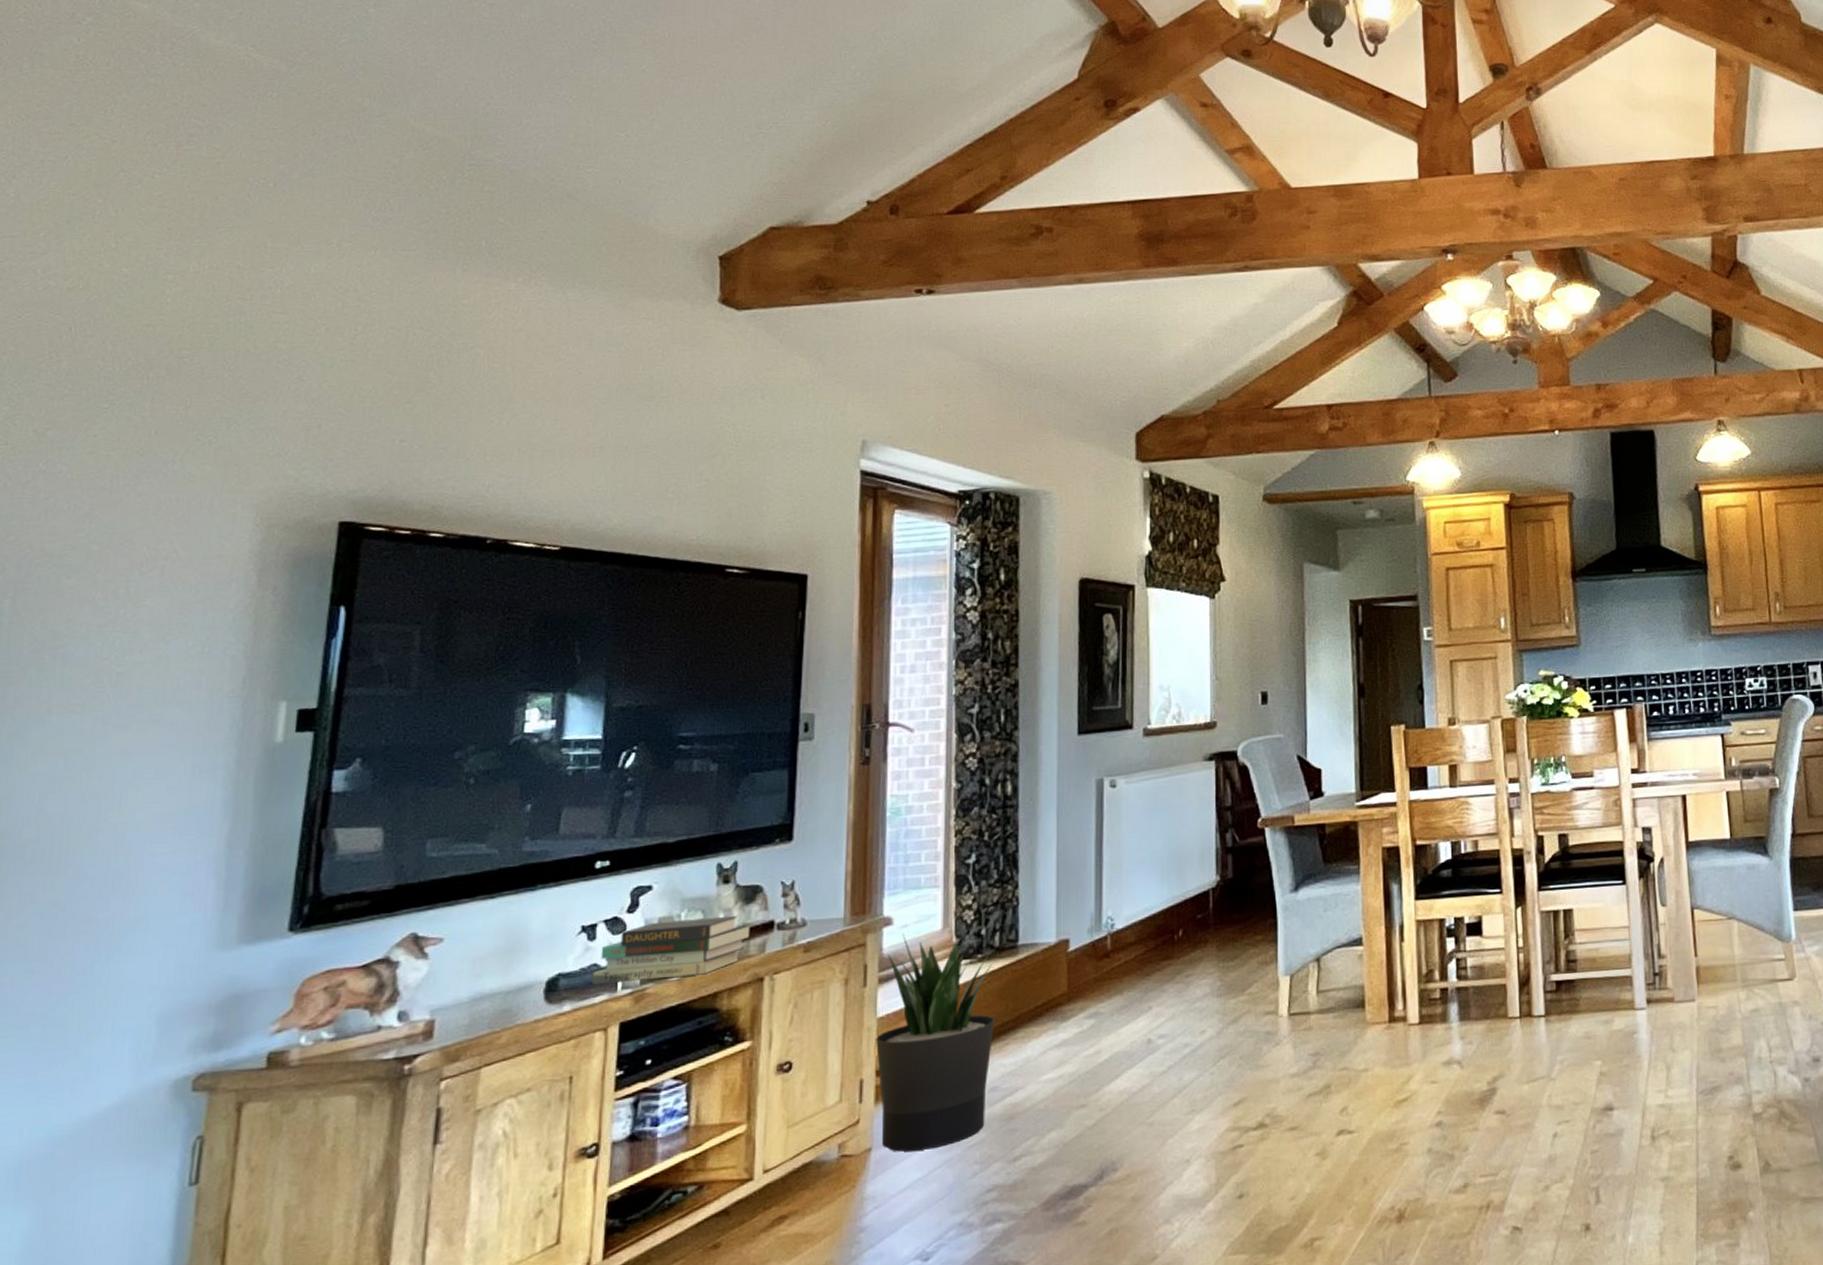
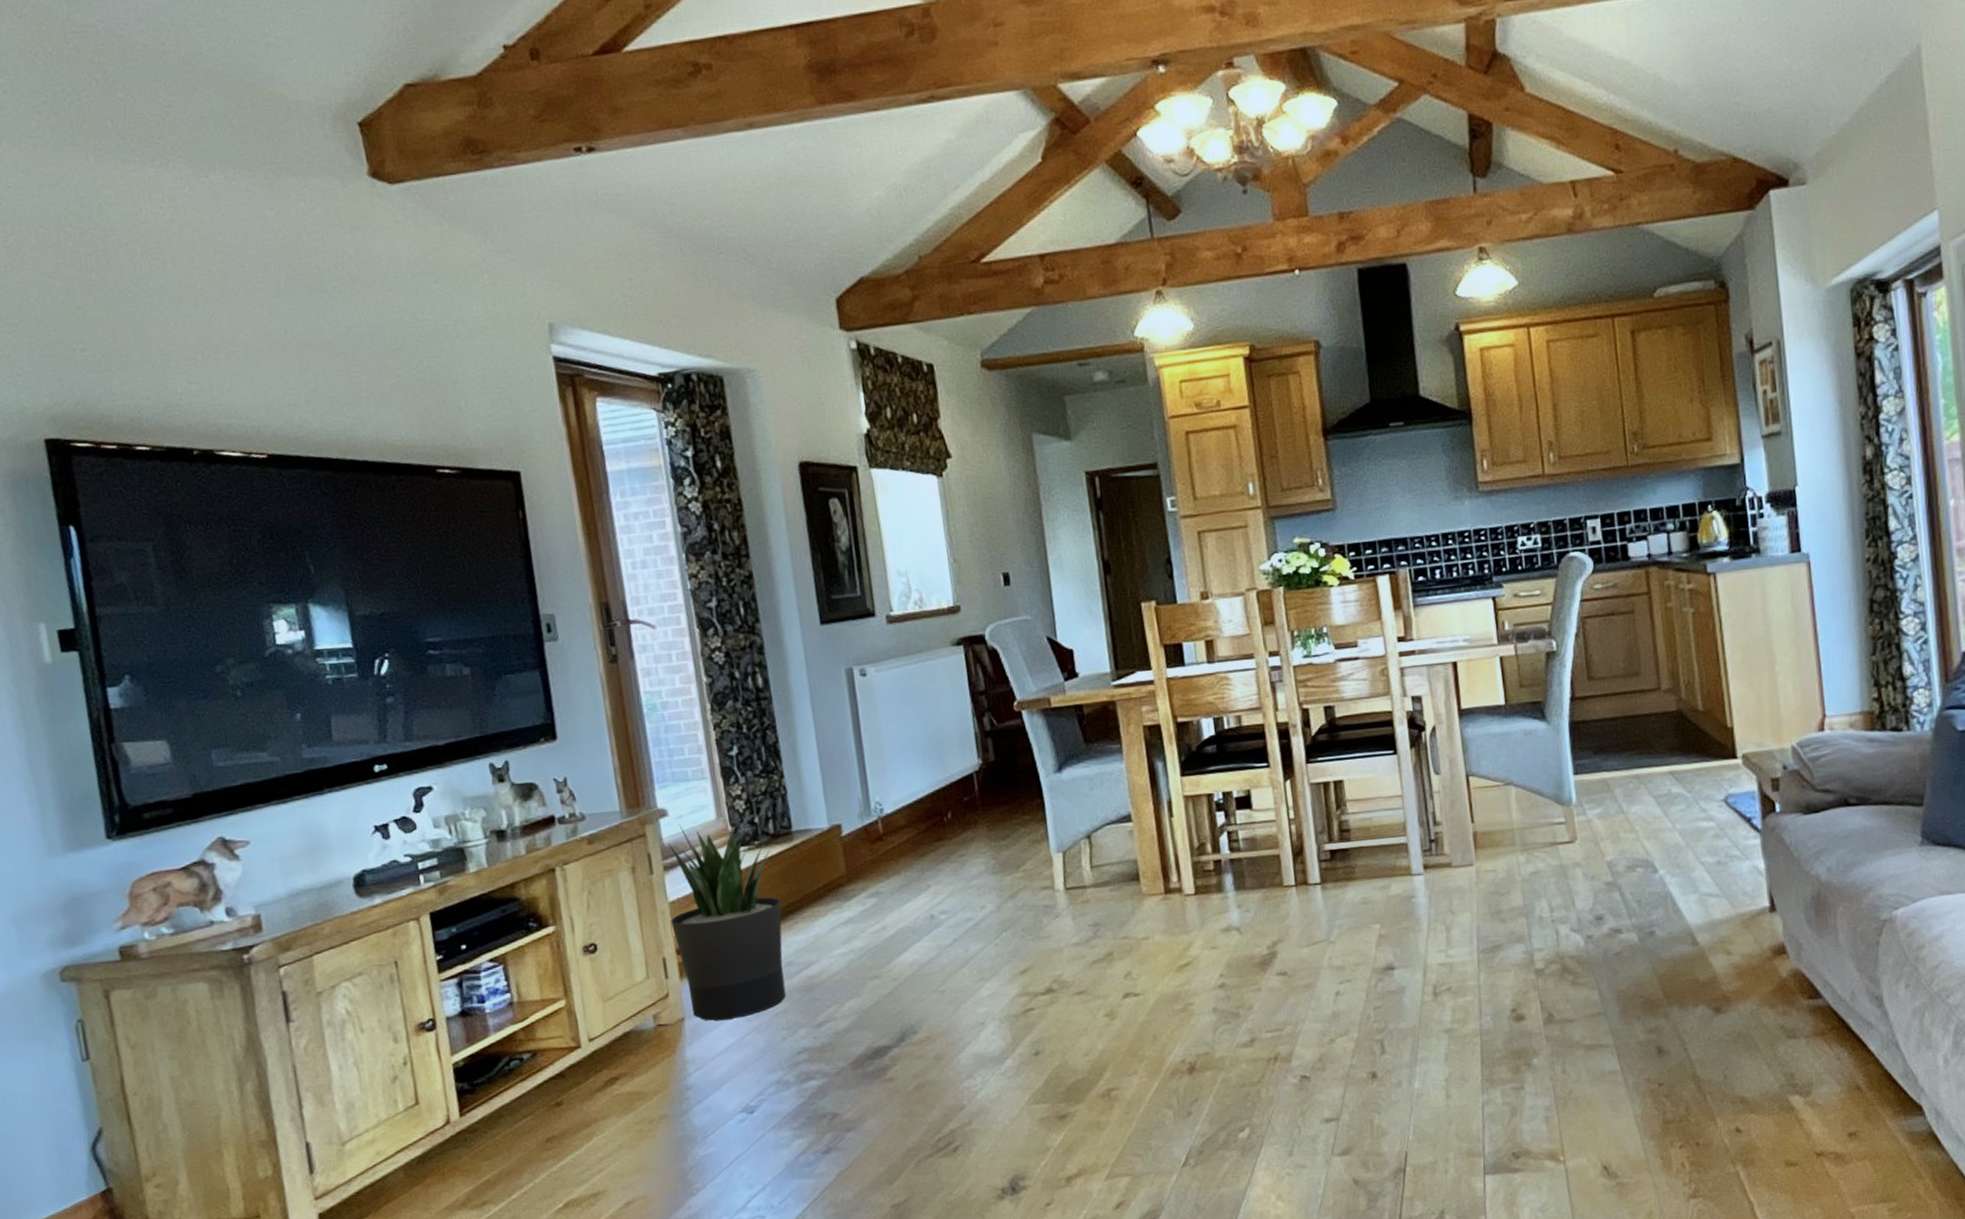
books: present [593,915,750,985] -> none [395,811,534,880]

